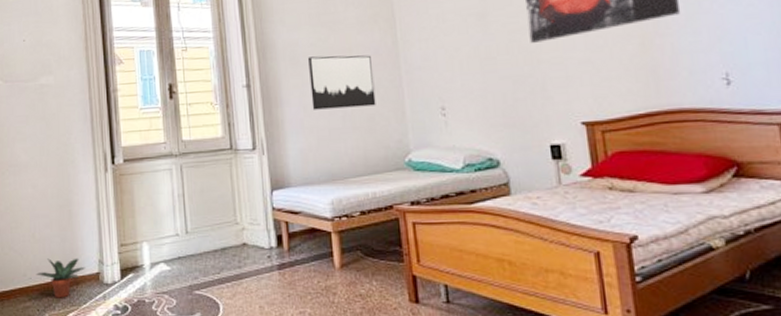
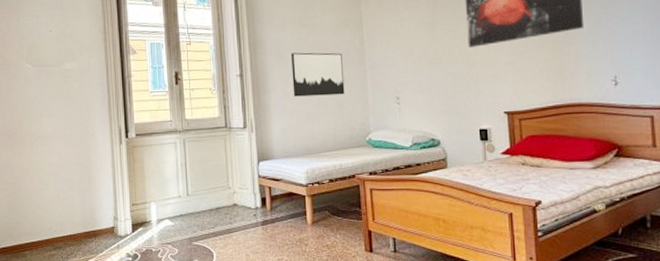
potted plant: present [35,258,86,298] -> none [60,215,103,248]

